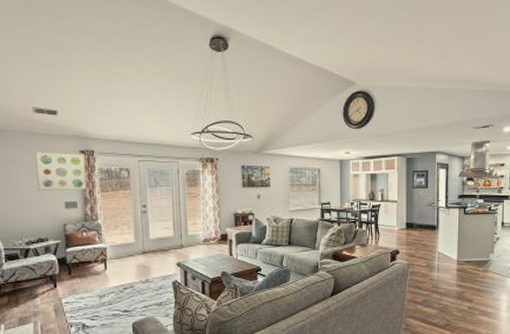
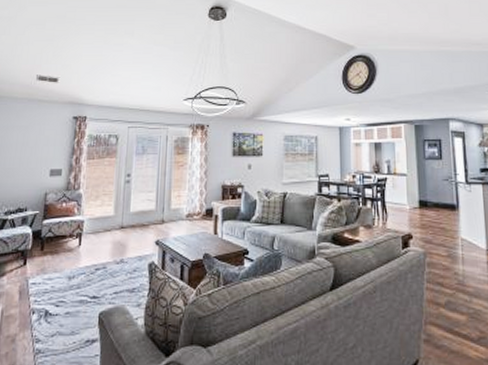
wall art: present [35,150,87,190] -> none [27,116,77,157]

